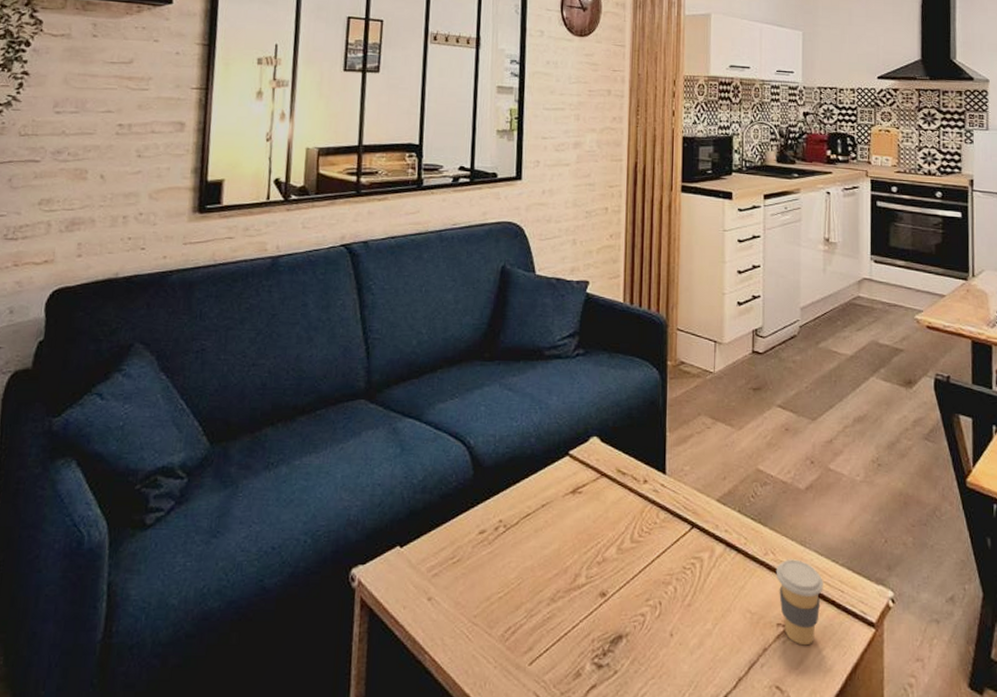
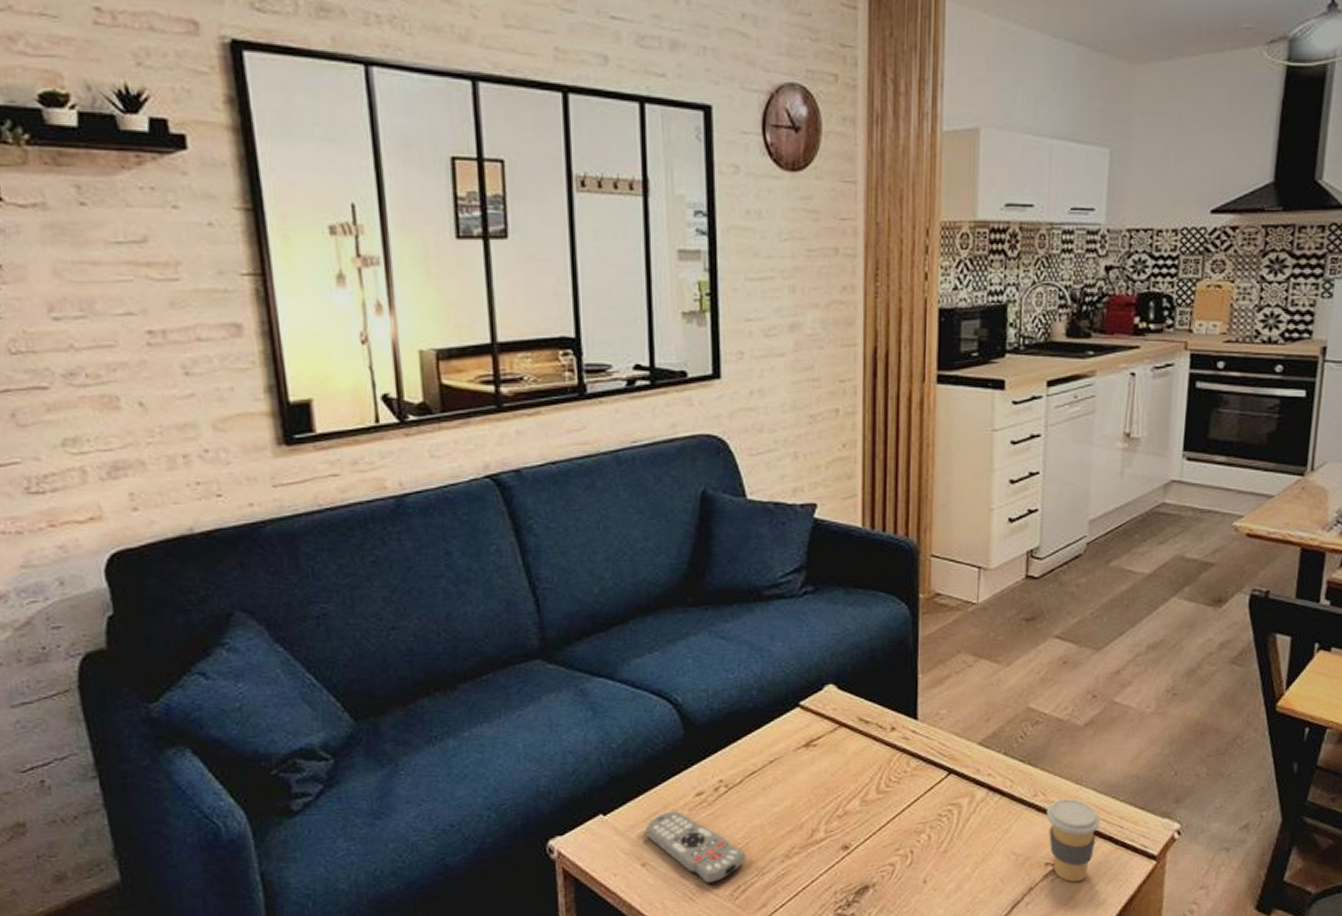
remote control: none [433,547,518,623] -> present [645,811,746,885]

